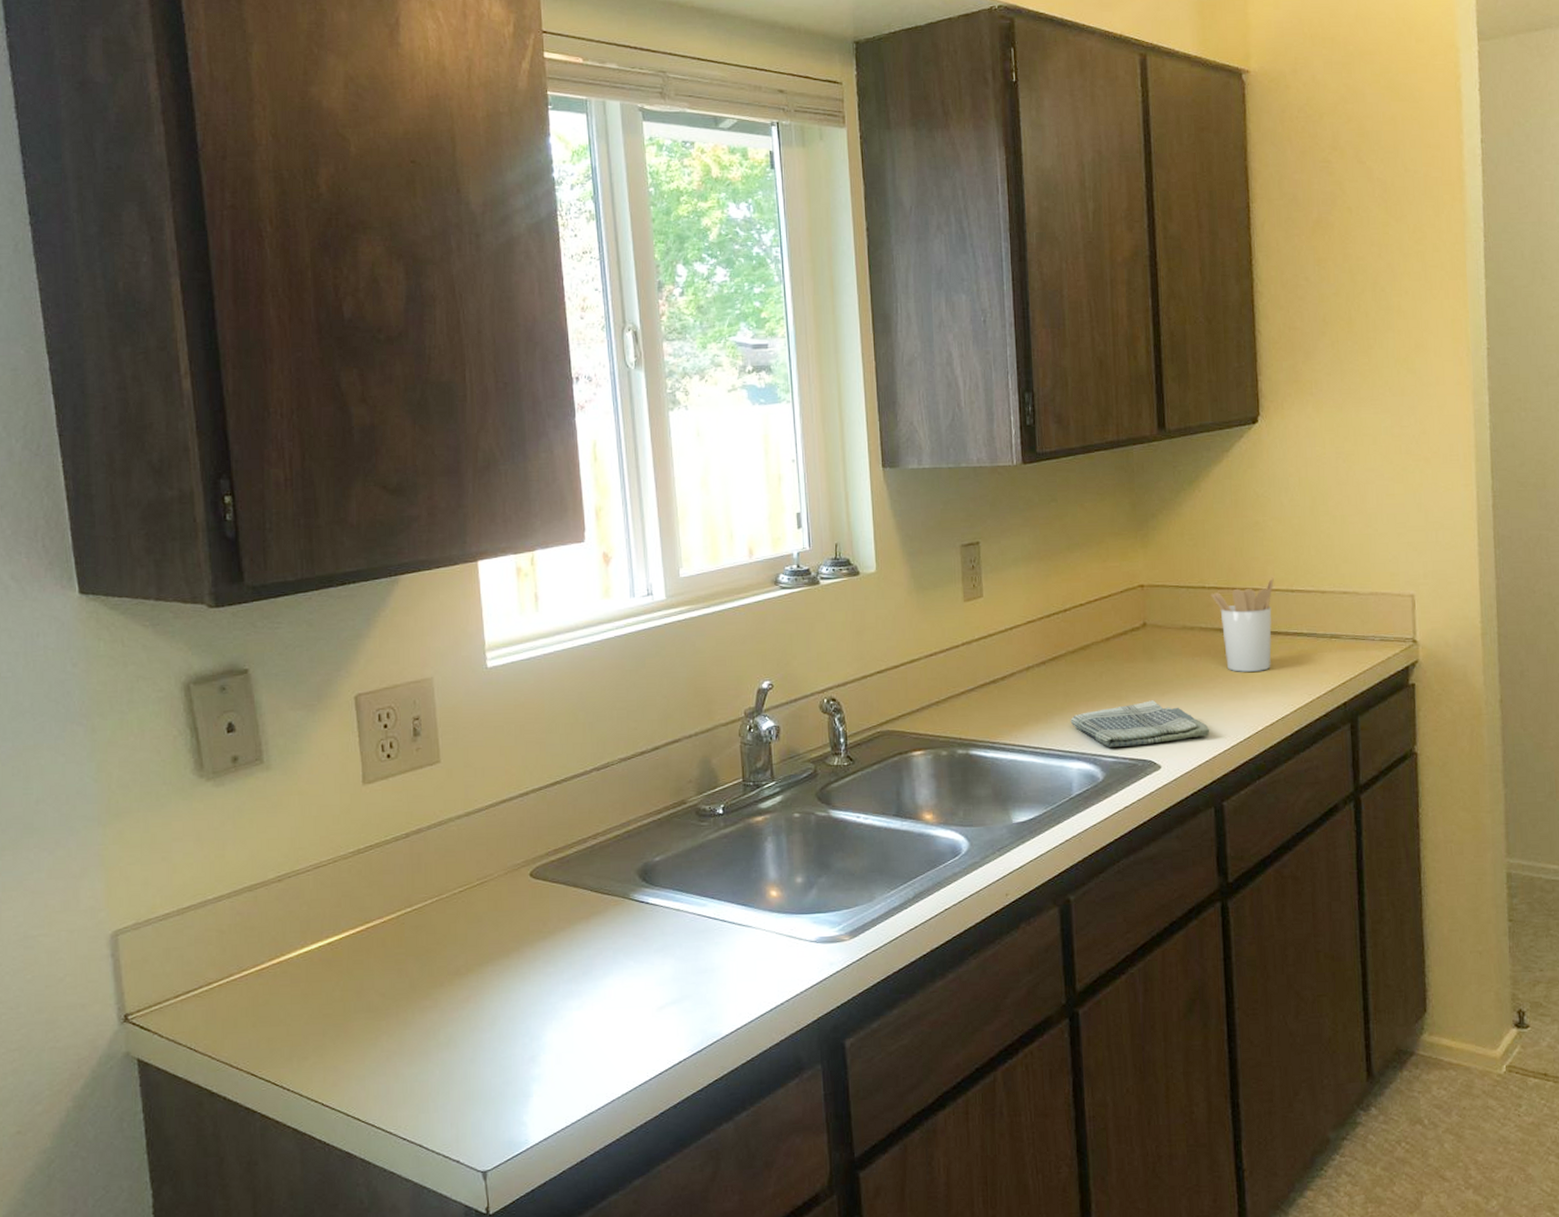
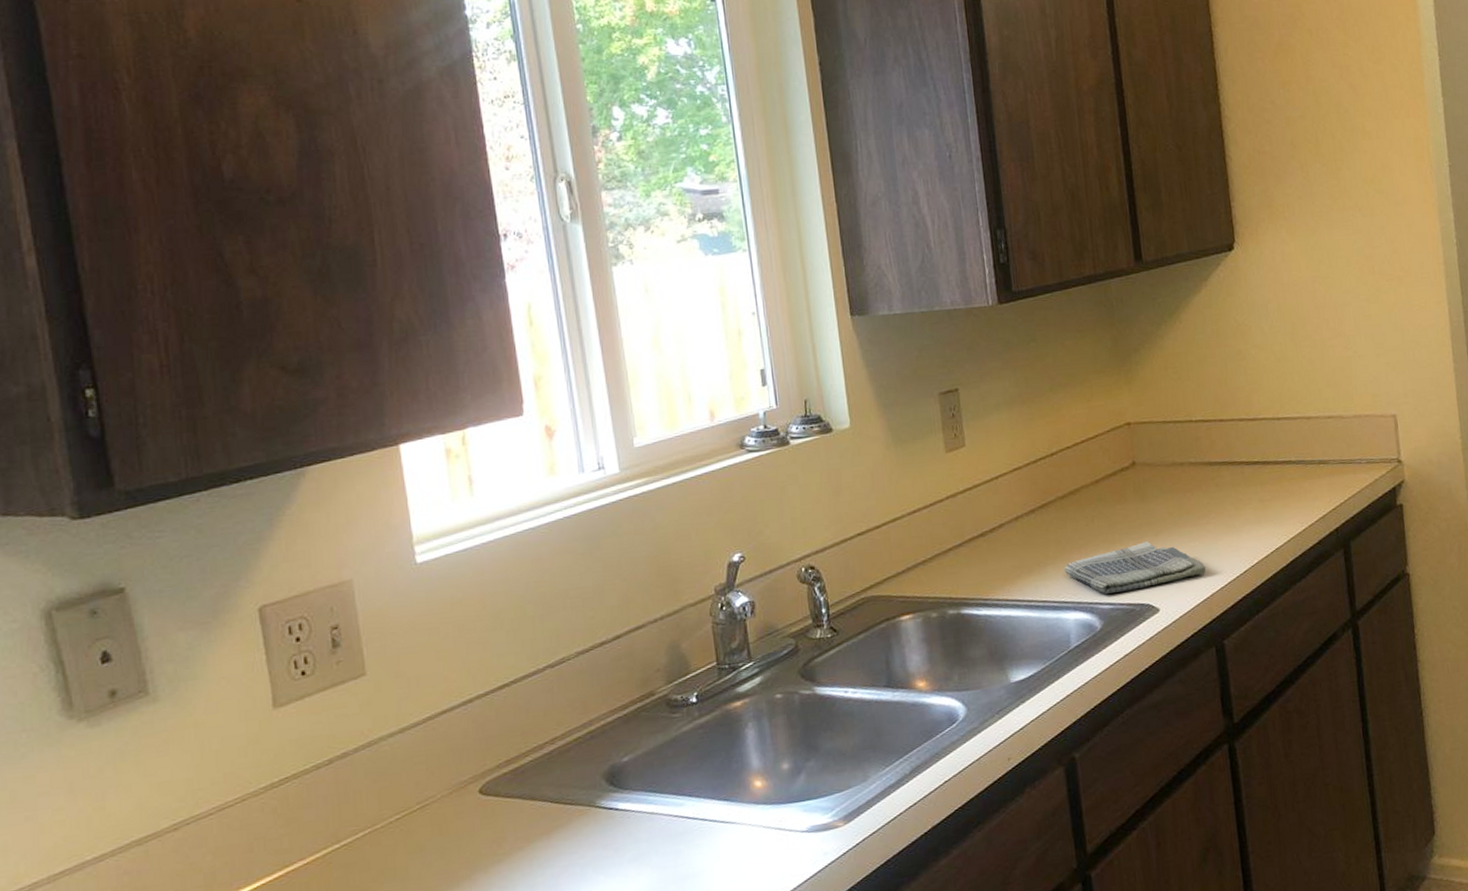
utensil holder: present [1211,577,1274,672] -> none [1198,406,1263,506]

